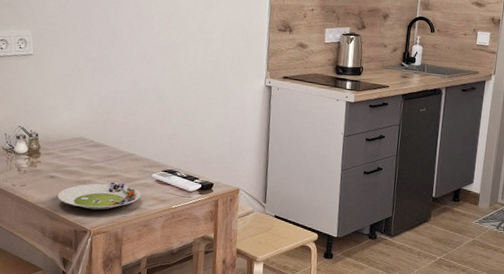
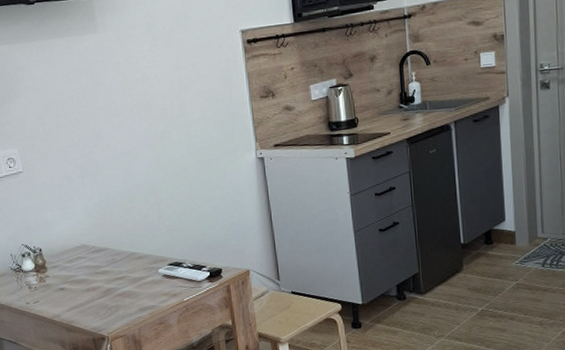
salad plate: present [58,181,141,210] -> none [70,283,151,316]

